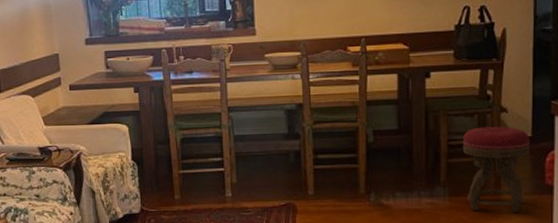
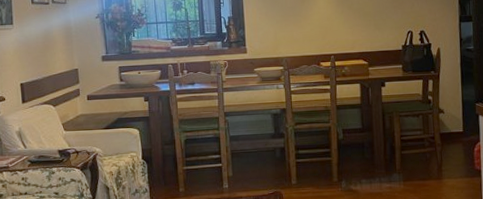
stool: present [462,126,530,212] -> none [412,124,462,193]

